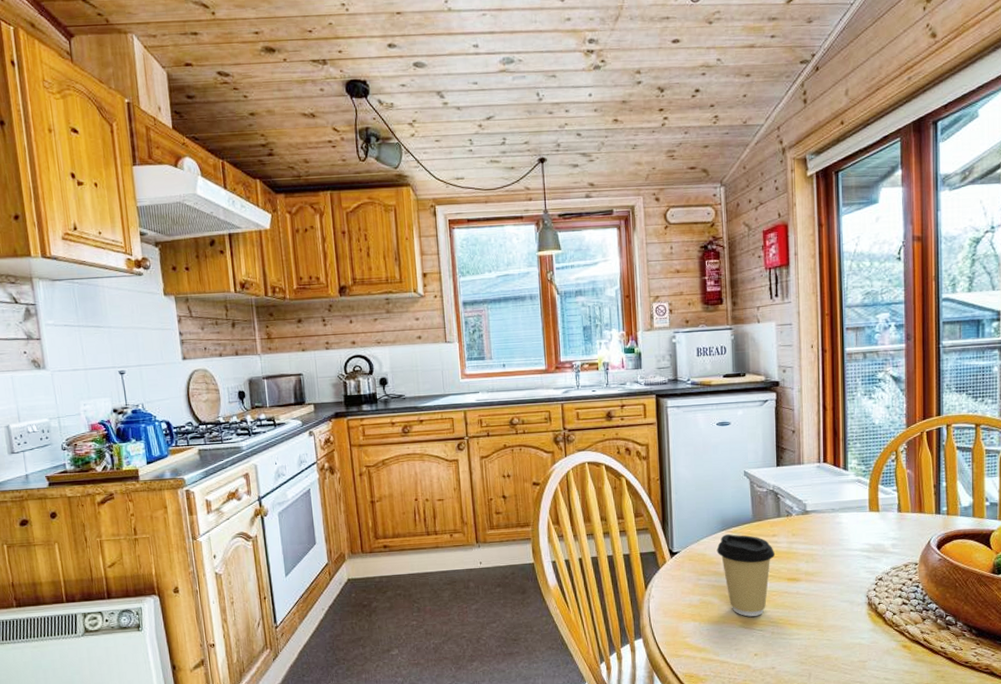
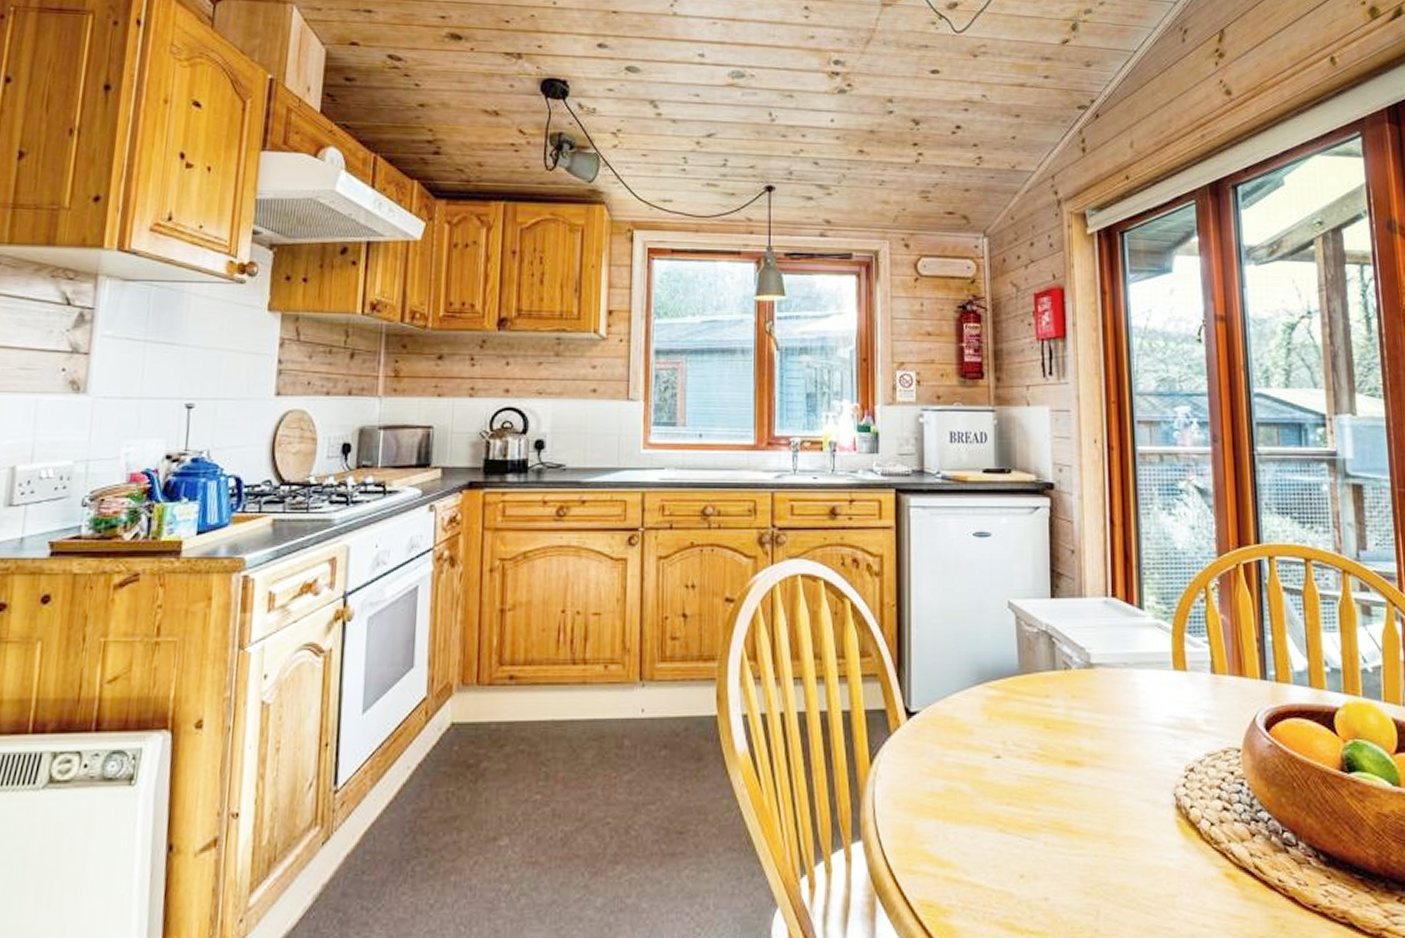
coffee cup: present [716,534,776,617] -> none [969,691,1049,816]

